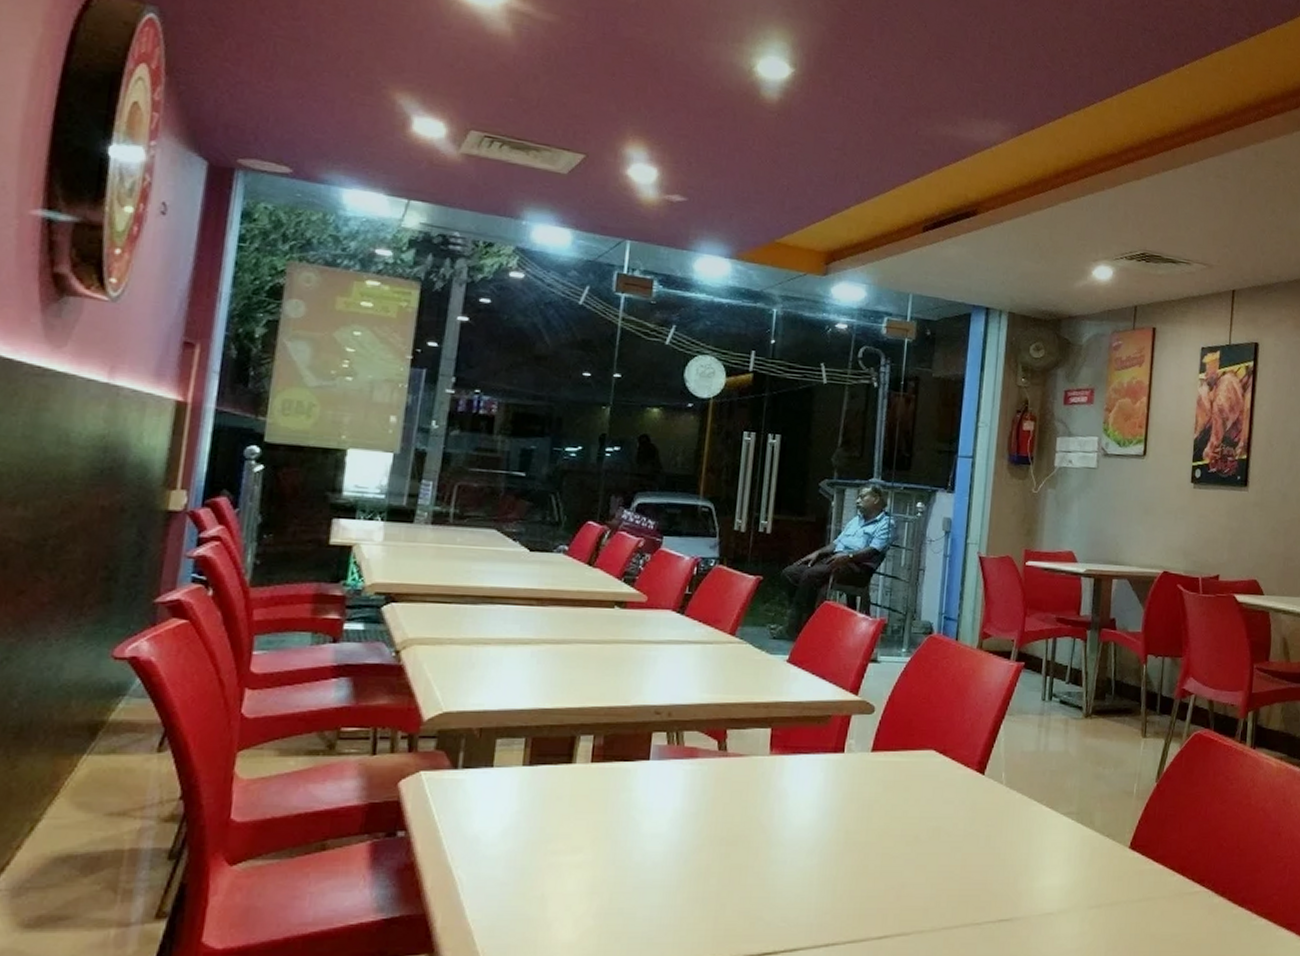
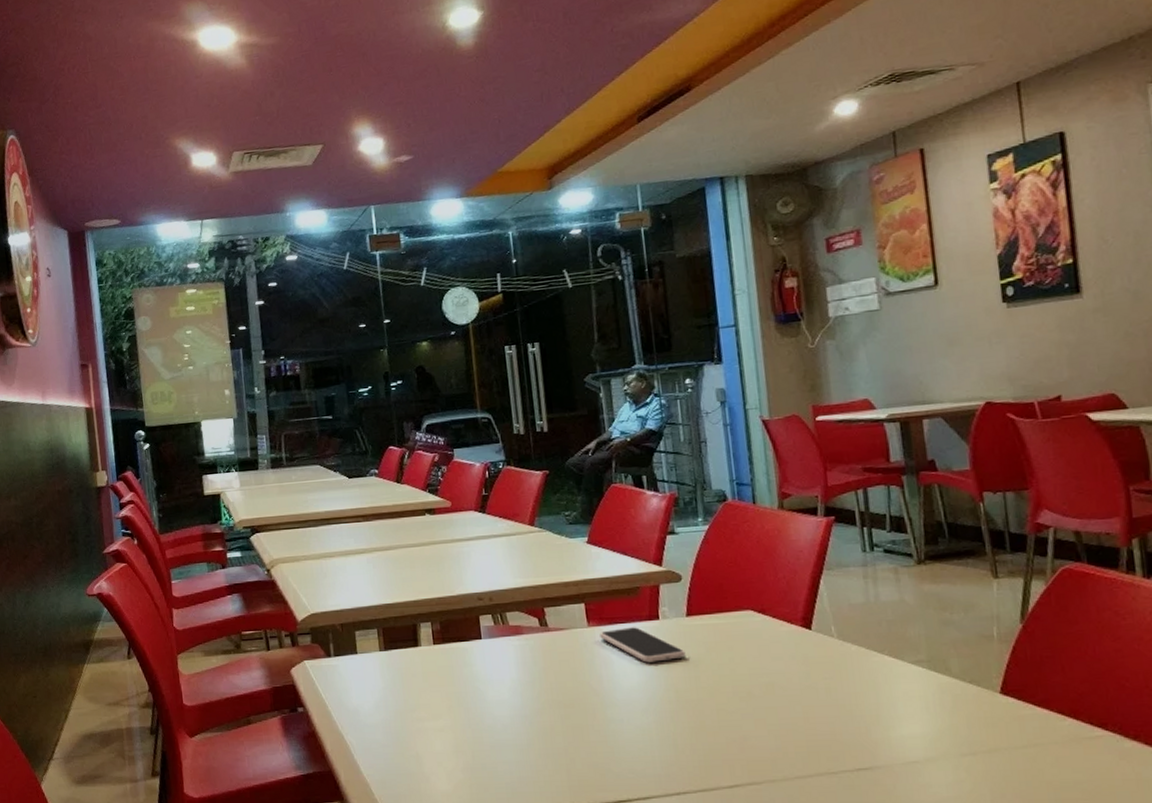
smartphone: none [780,759,863,799] -> present [600,627,686,663]

